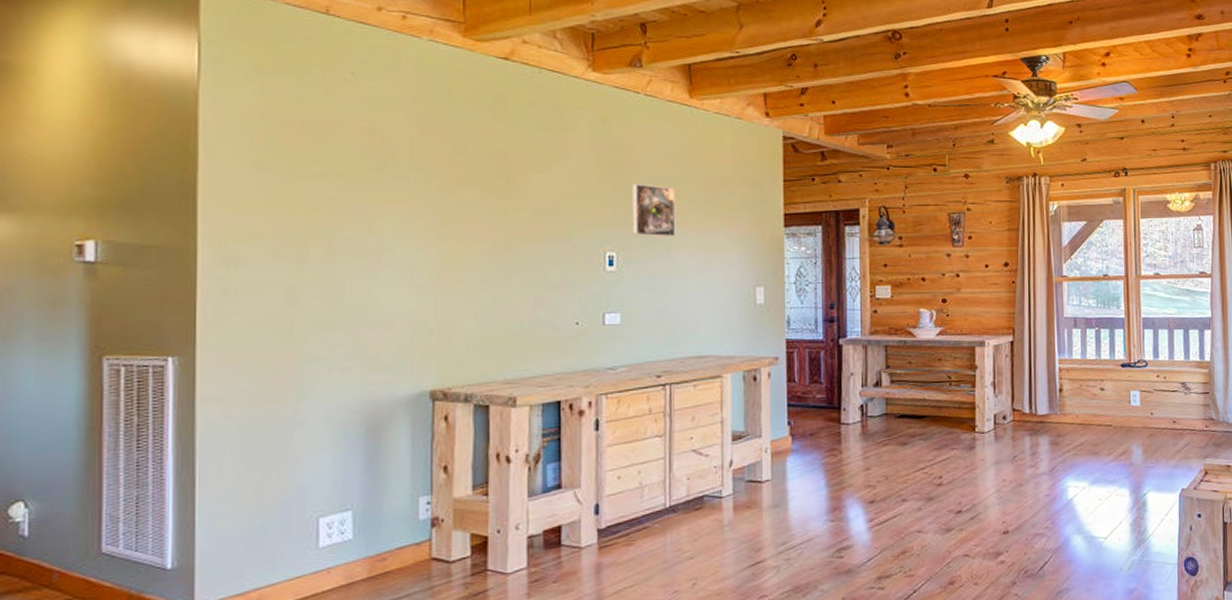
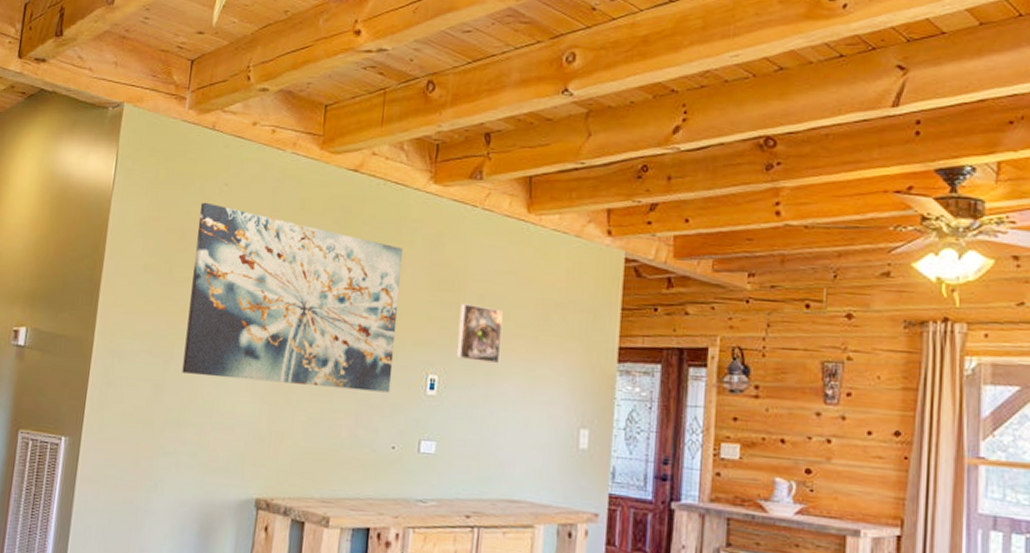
wall art: none [321,92,568,275] -> present [182,202,404,393]

